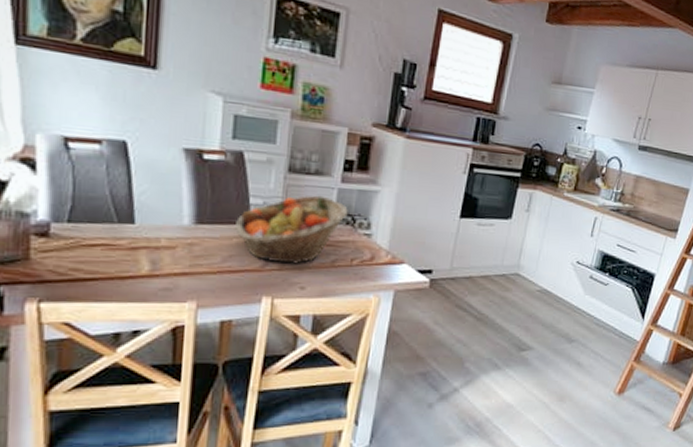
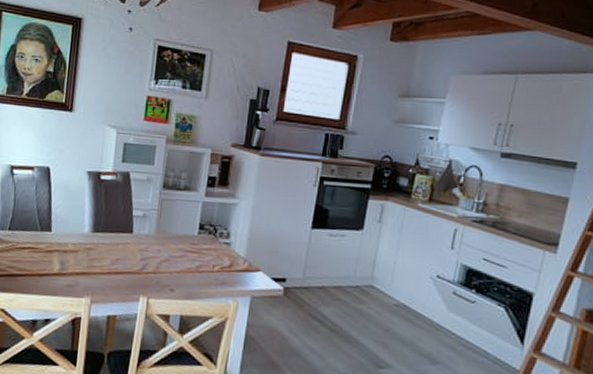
fruit basket: present [235,195,348,264] -> none [121,207,211,269]

